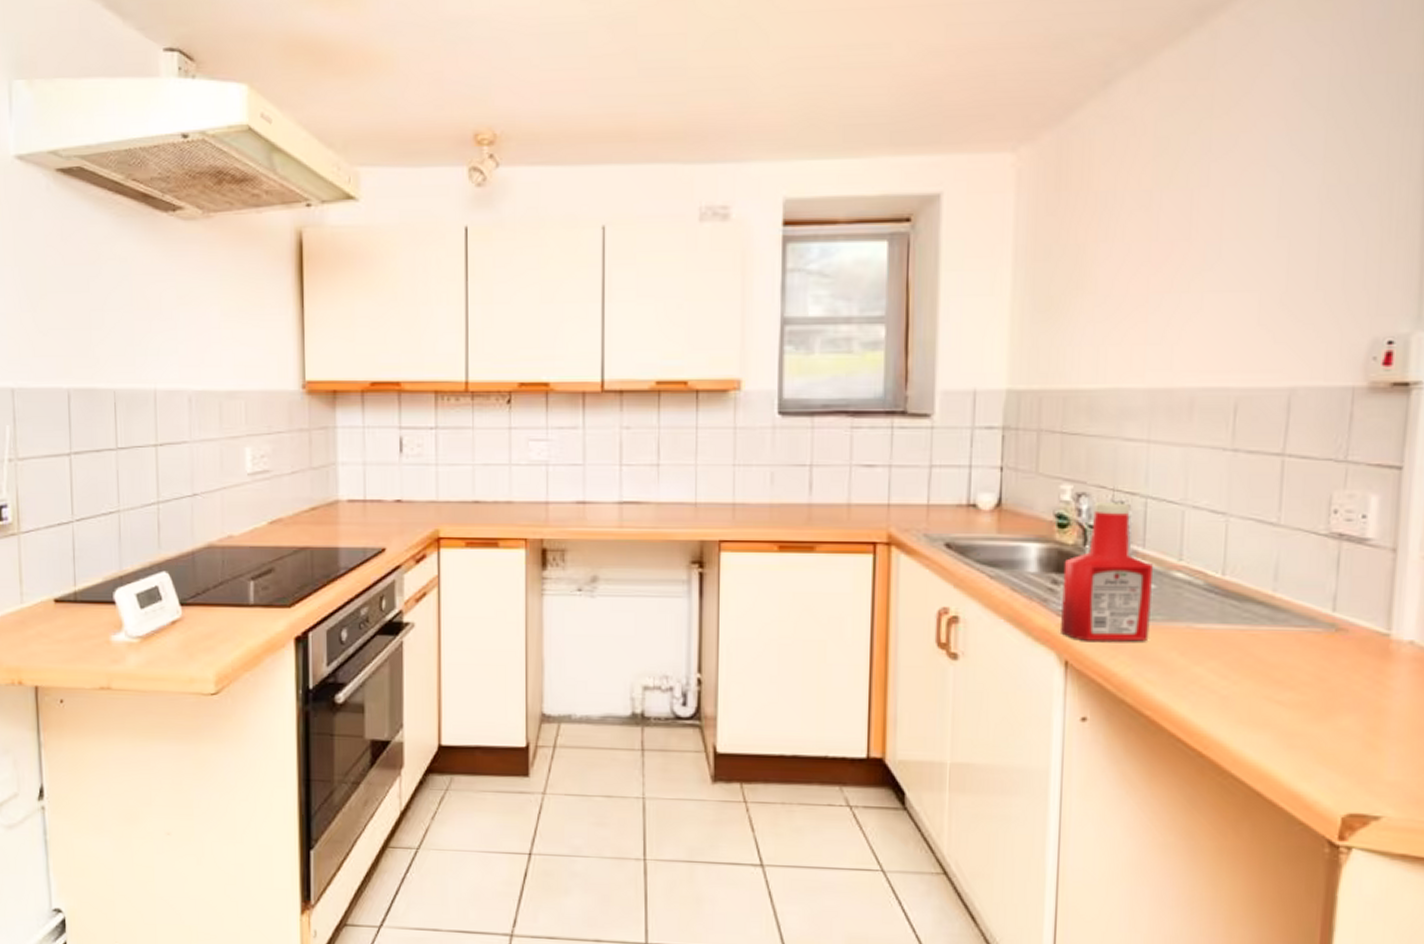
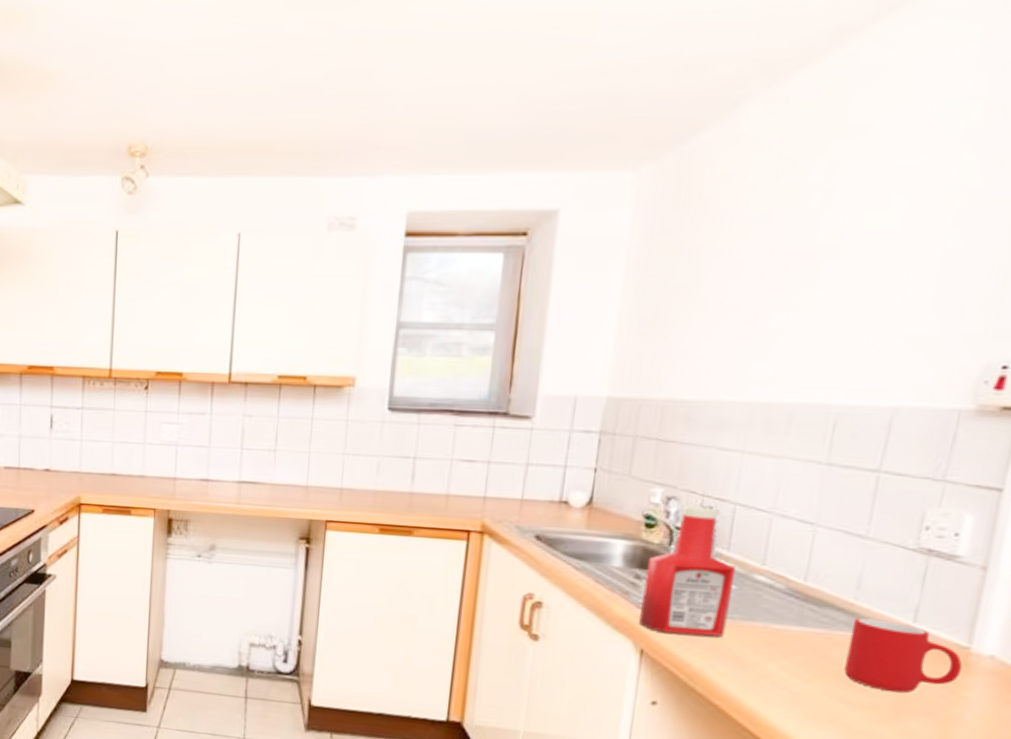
cup: none [1271,611,1385,688] -> present [844,618,963,694]

